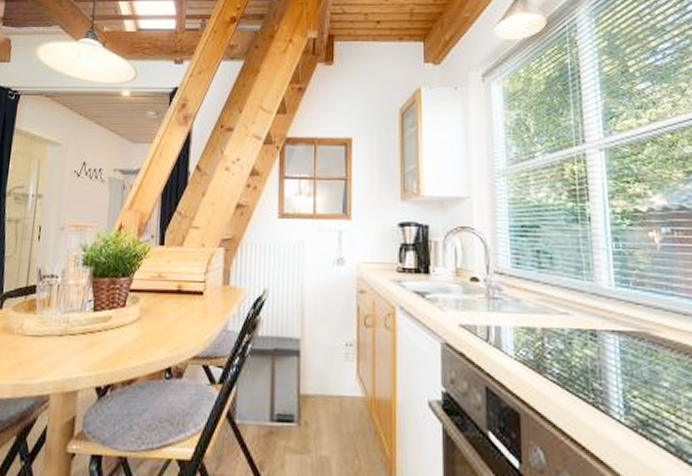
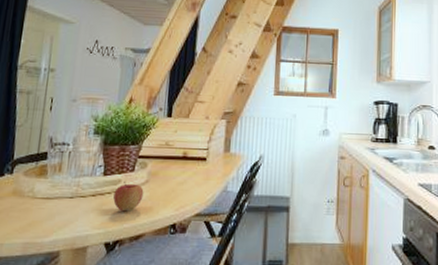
apple: none [104,318,136,352] -> present [113,182,144,212]

